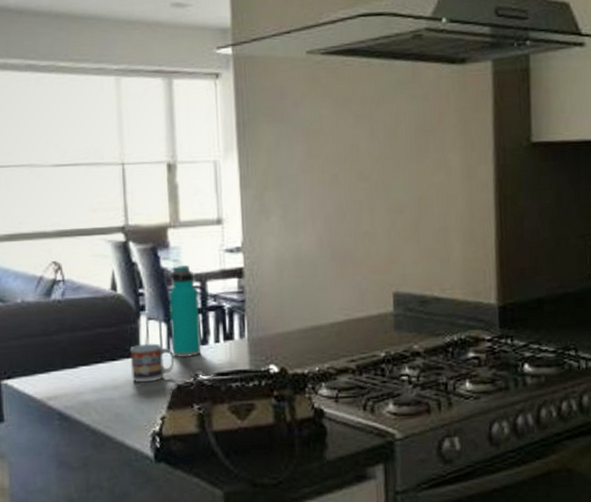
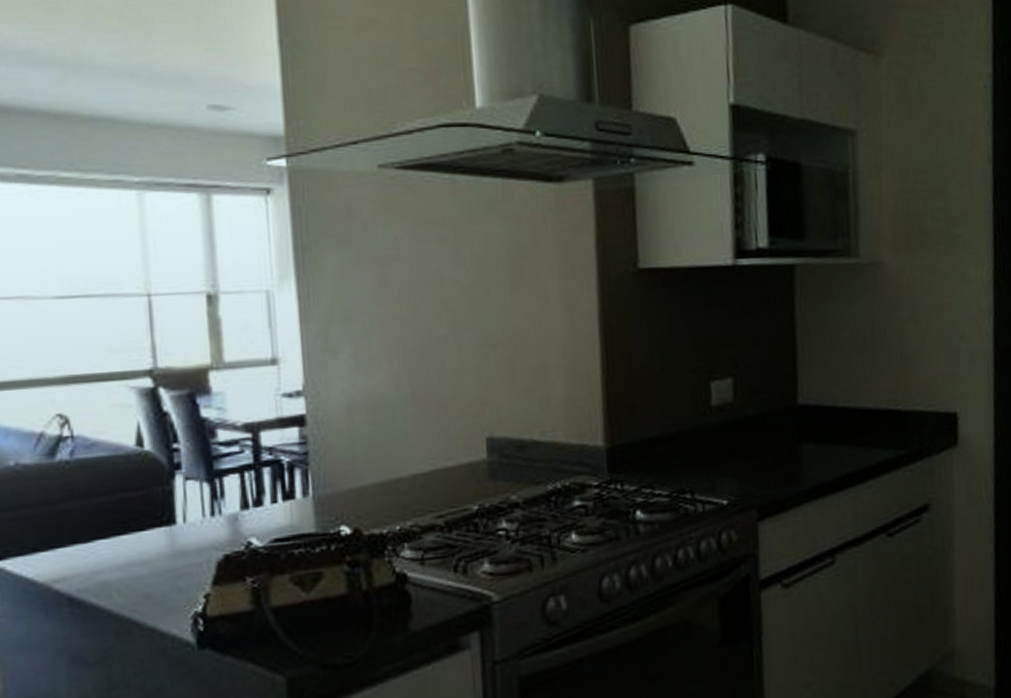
cup: present [130,343,175,383] -> none [162,507,221,555]
water bottle: present [169,264,202,357] -> none [212,413,255,523]

